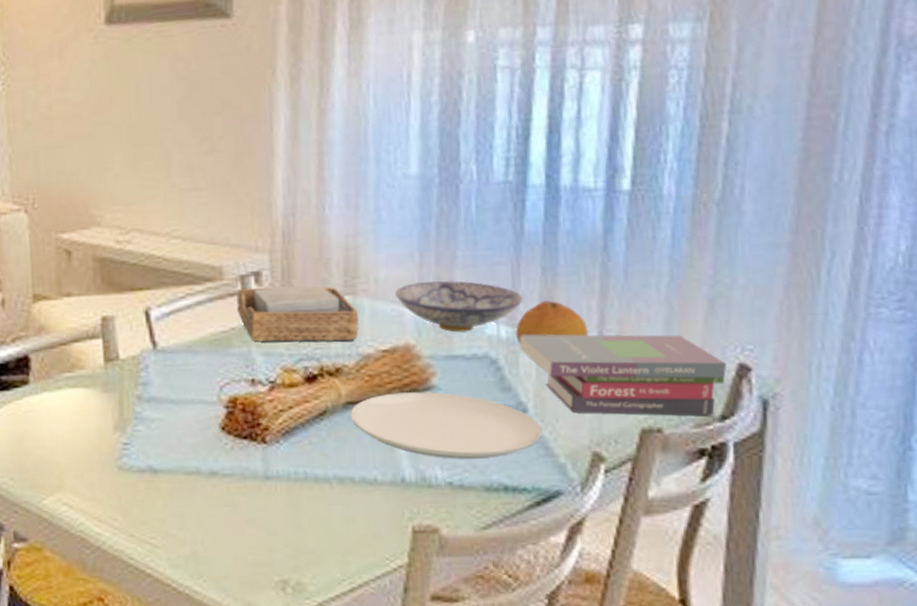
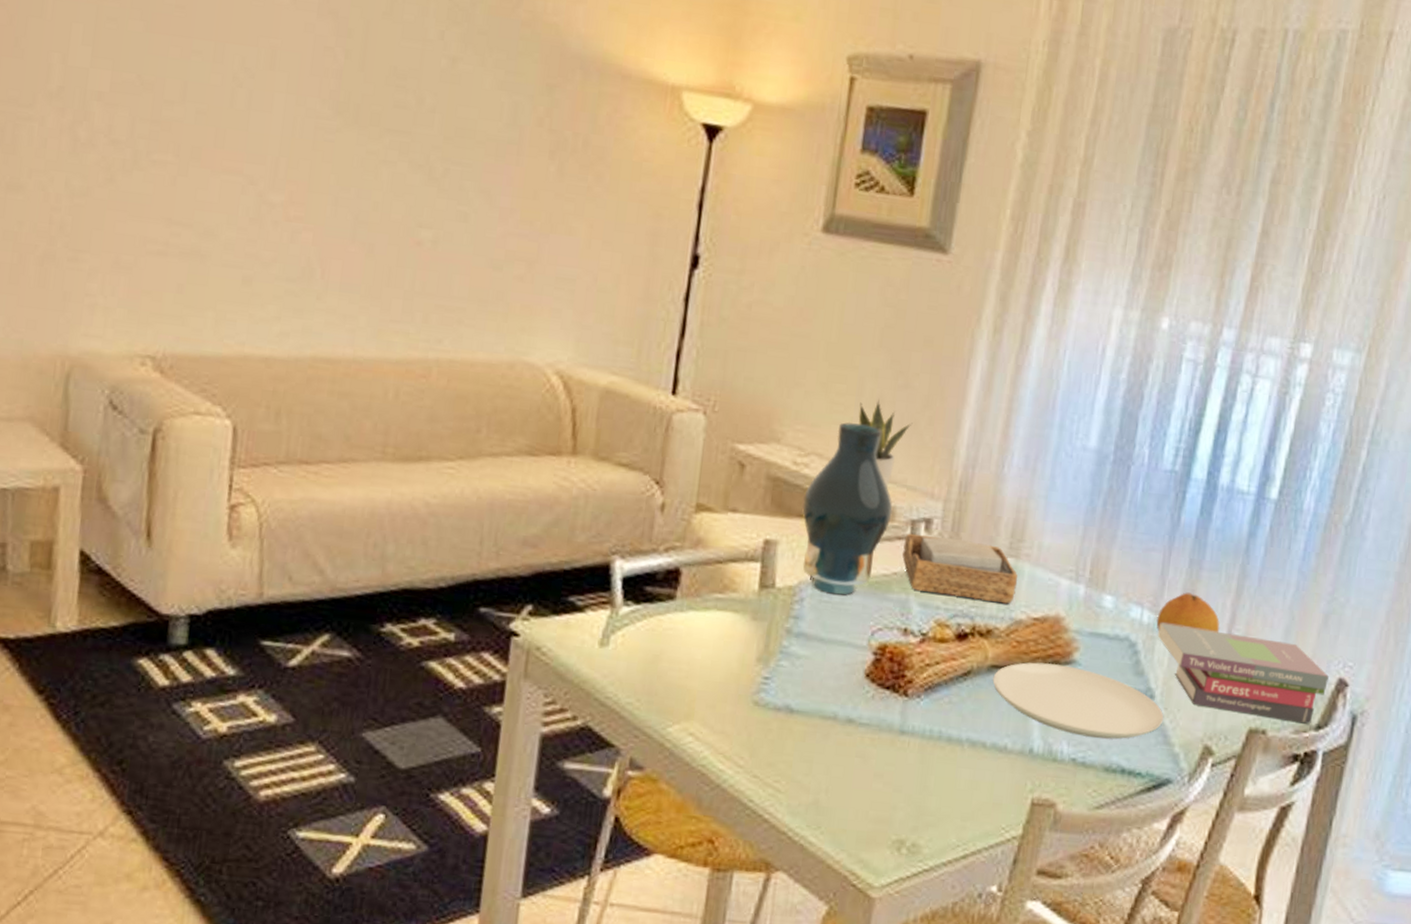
vase: none [132,194,220,357] -> present [802,422,893,595]
potted plant: none [170,168,225,250] -> present [858,399,913,488]
bowl: present [395,281,523,333] -> none [1055,555,1169,612]

